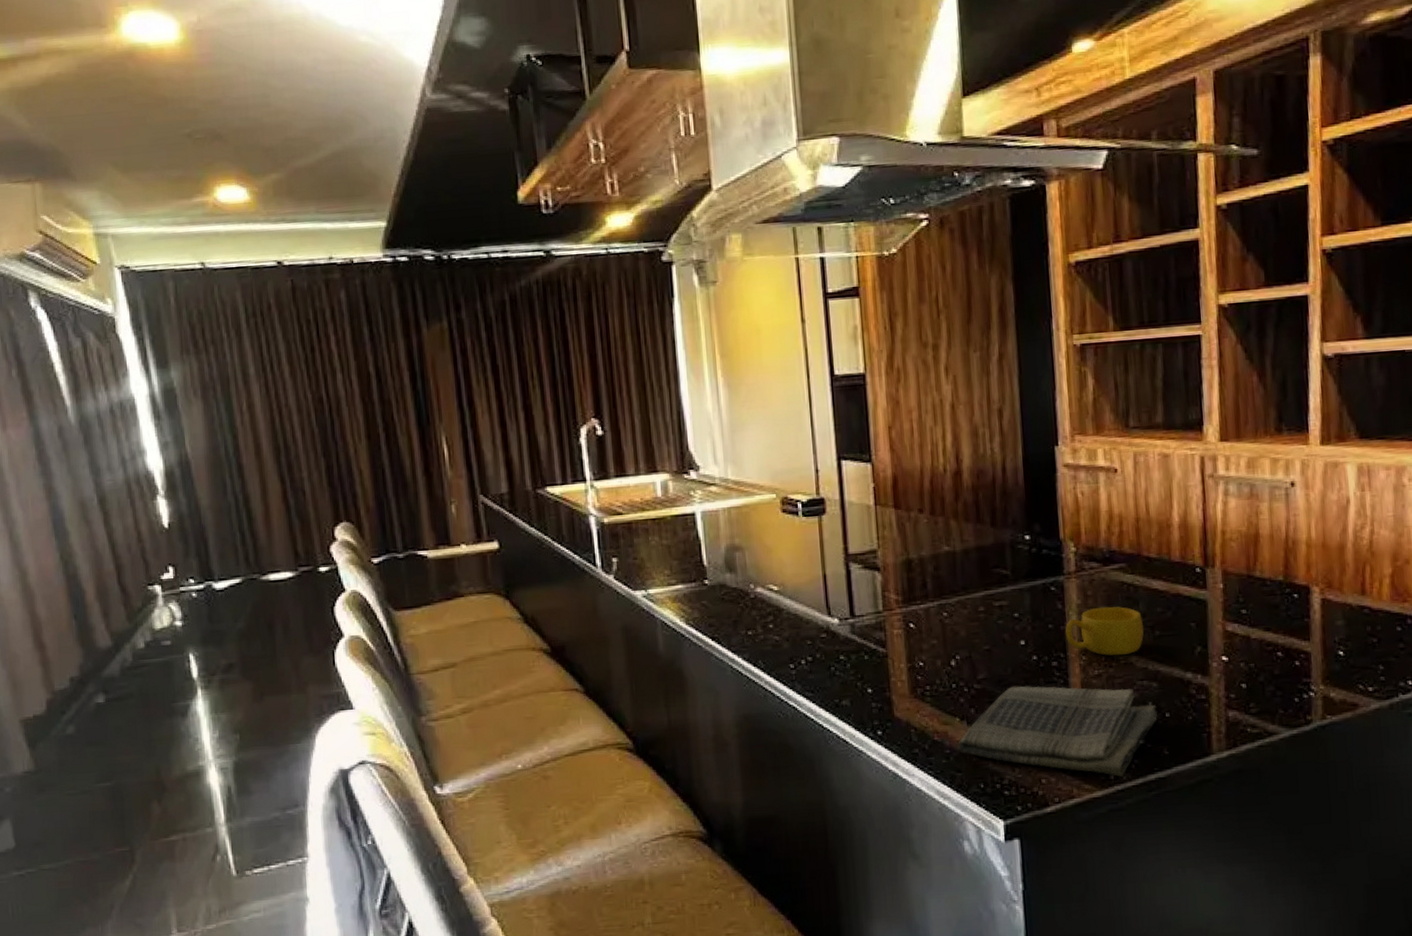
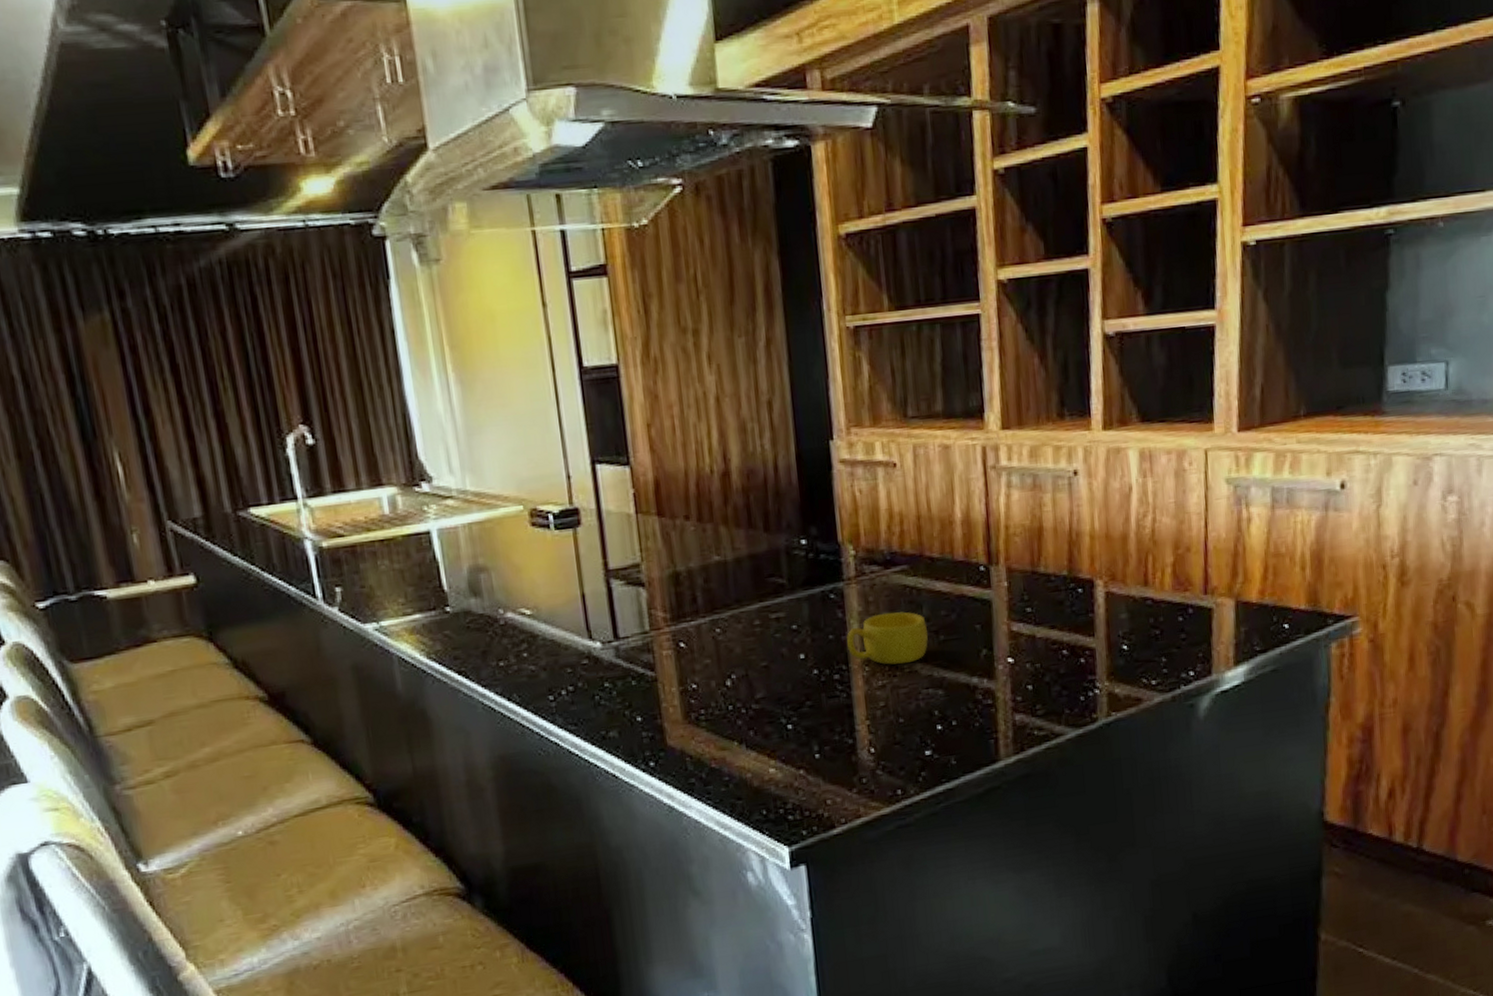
dish towel: present [957,685,1157,777] -> none [736,698,944,791]

